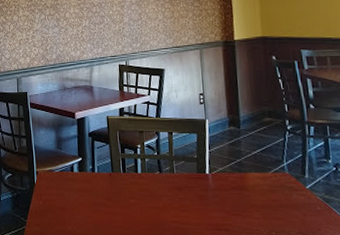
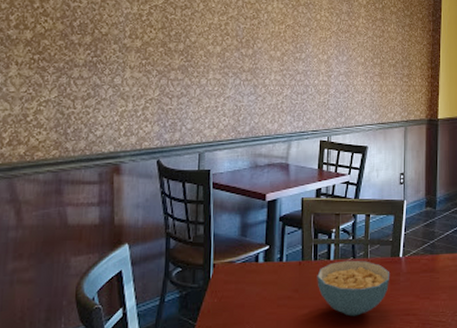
cereal bowl: none [127,174,198,227] -> present [317,260,389,317]

